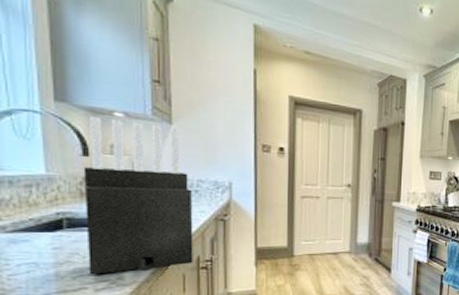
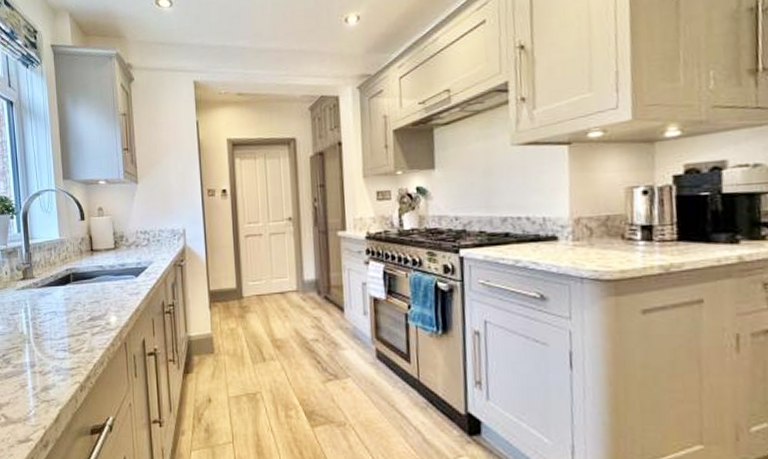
knife block: present [83,115,193,275] -> none [81,185,159,321]

